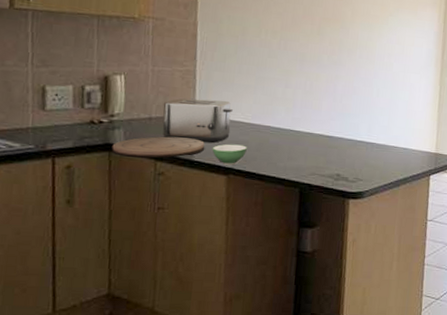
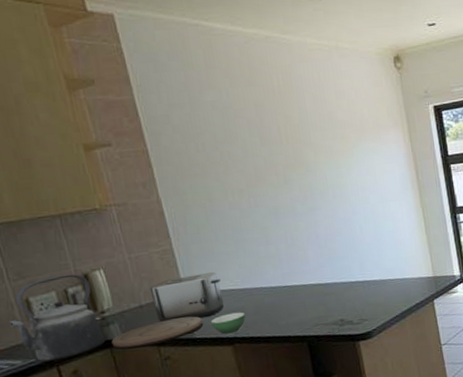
kettle: none [19,71,108,152] -> present [9,274,106,362]

